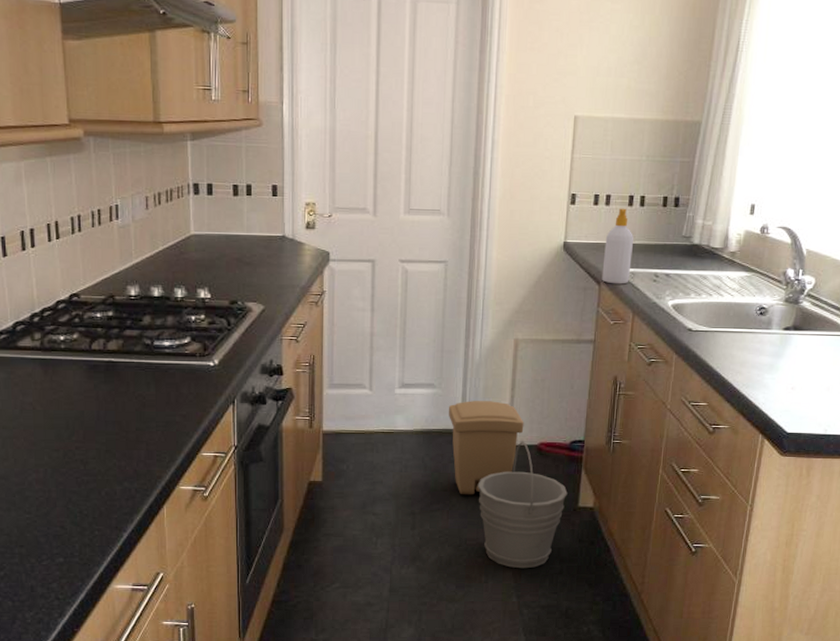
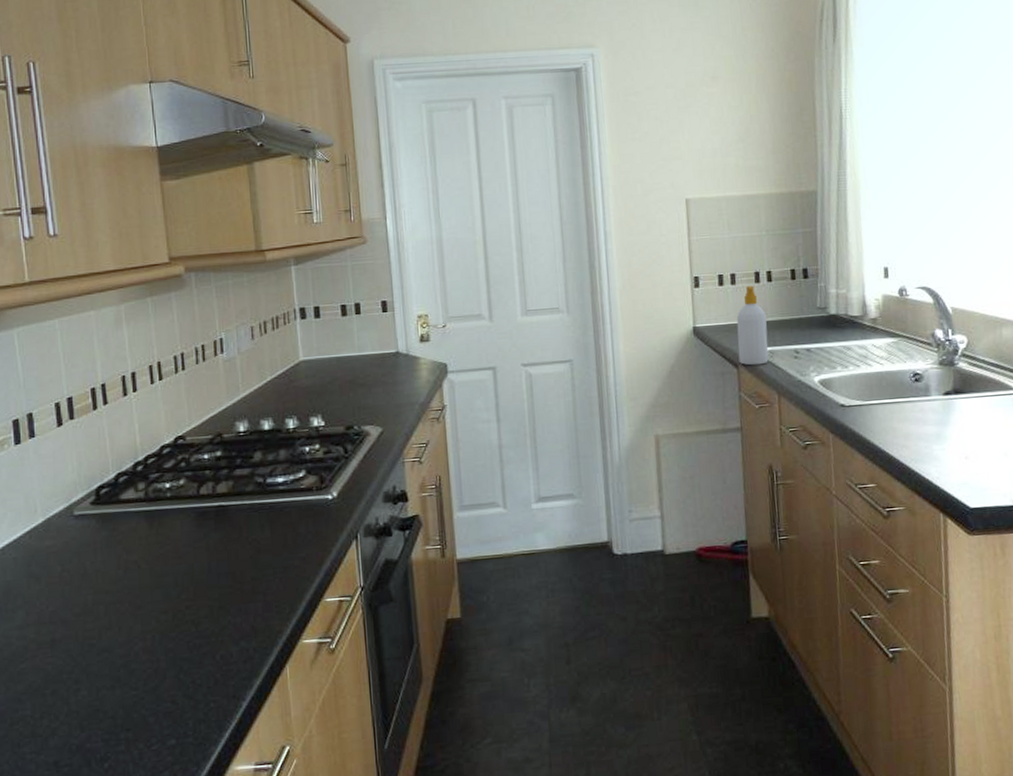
trash can: present [448,401,524,495] -> none [592,506,678,618]
bucket: present [477,441,568,569] -> none [635,548,737,699]

